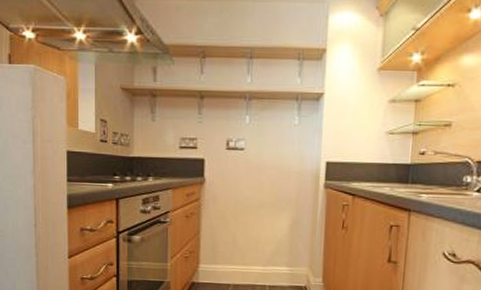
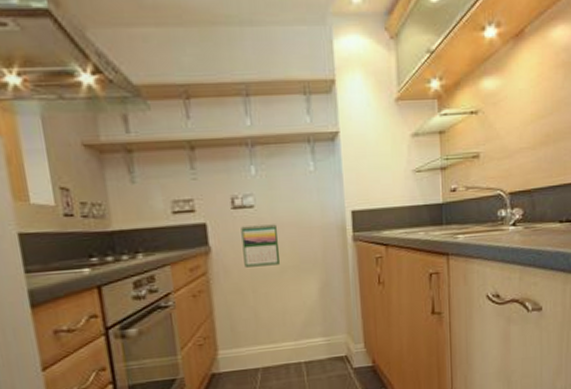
calendar: none [230,163,262,200] -> present [241,224,281,268]

